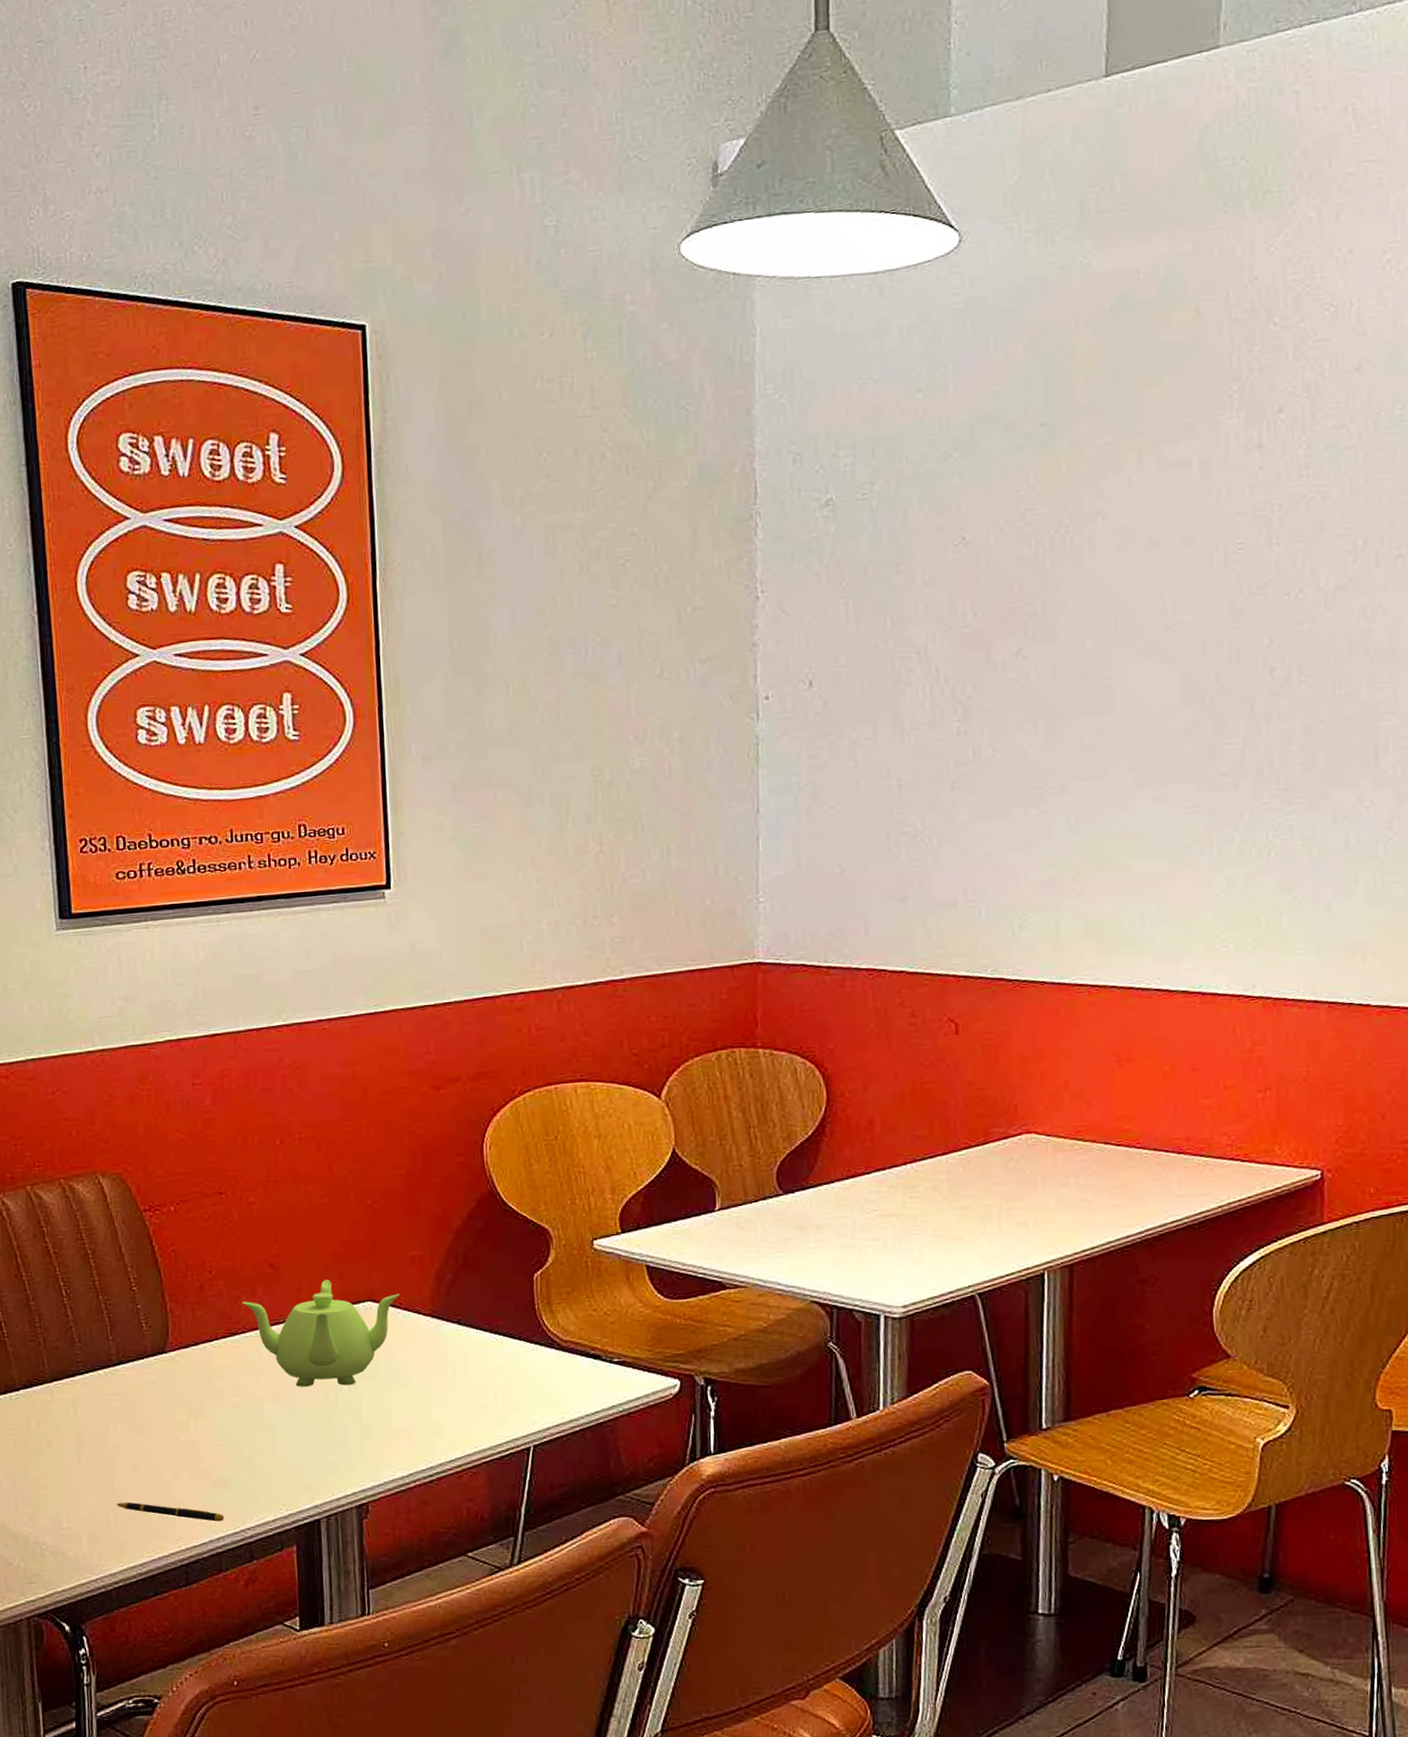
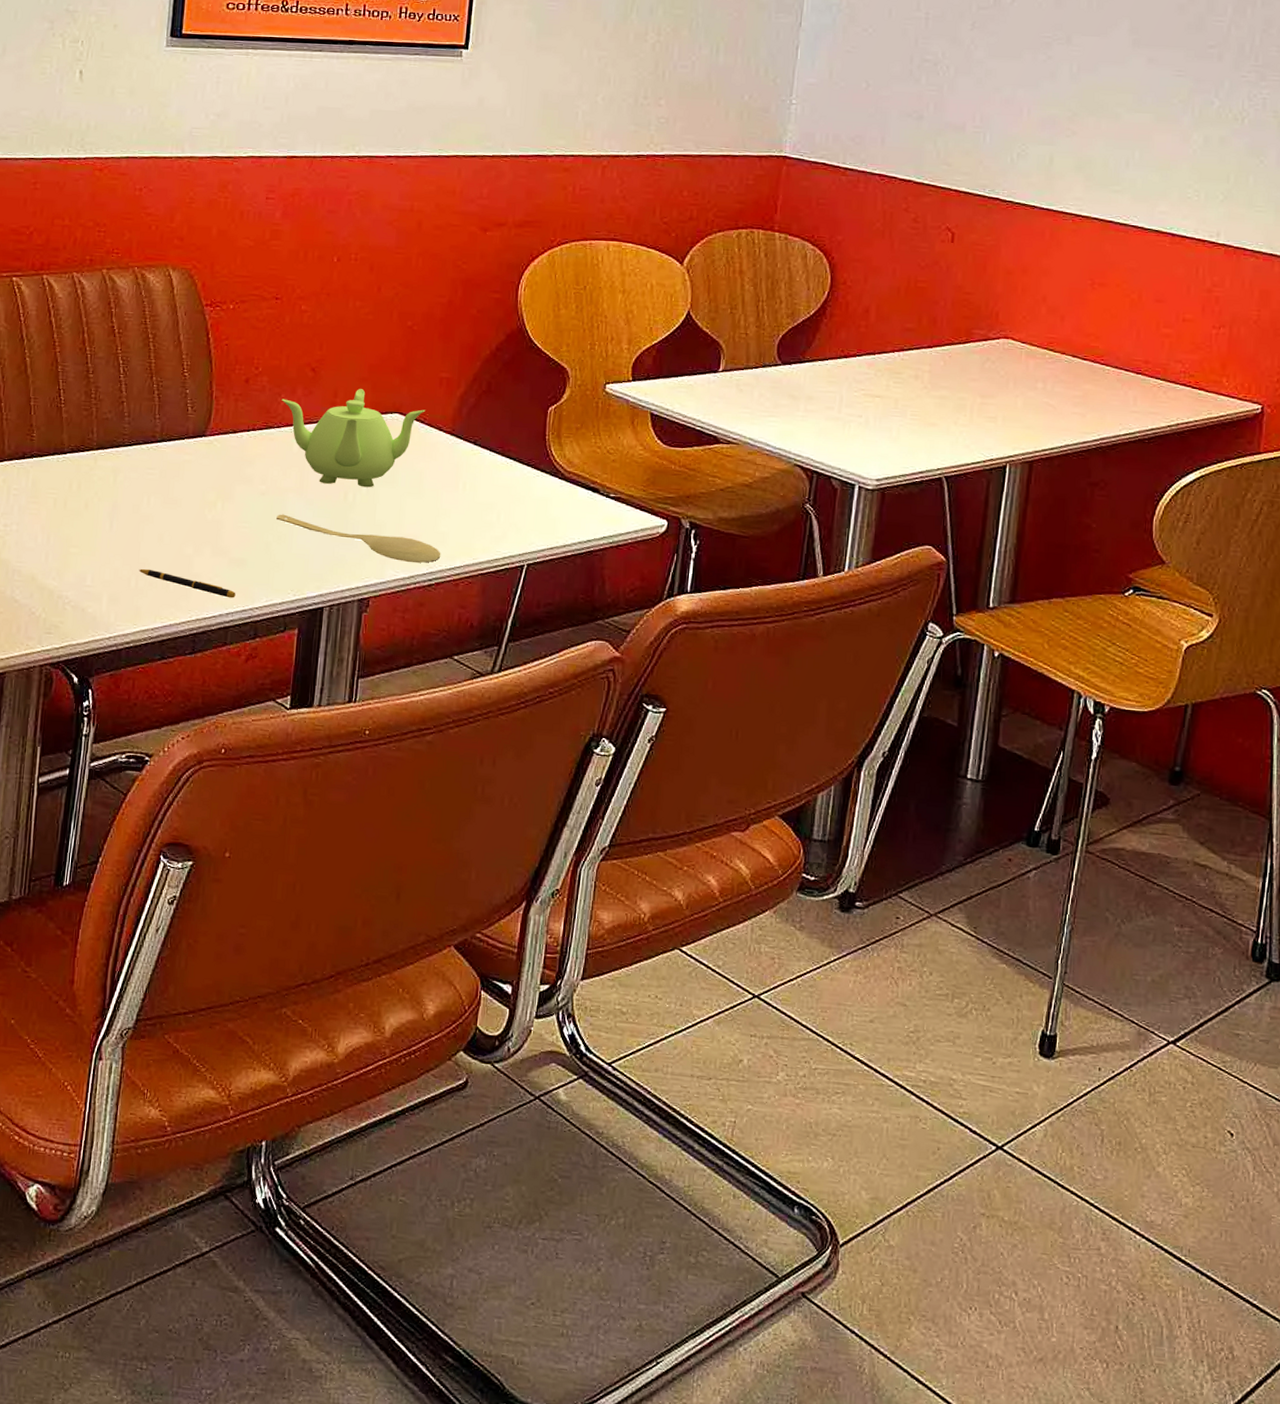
spoon: none [255,1425,439,1460] -> present [276,514,441,563]

